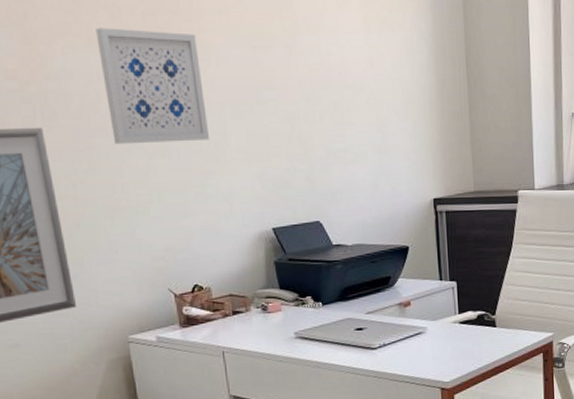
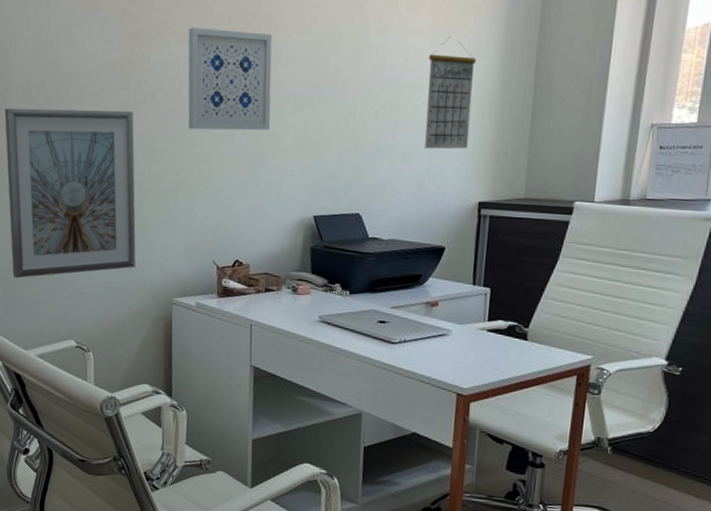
calendar: none [365,33,415,149] -> present [425,36,477,149]

